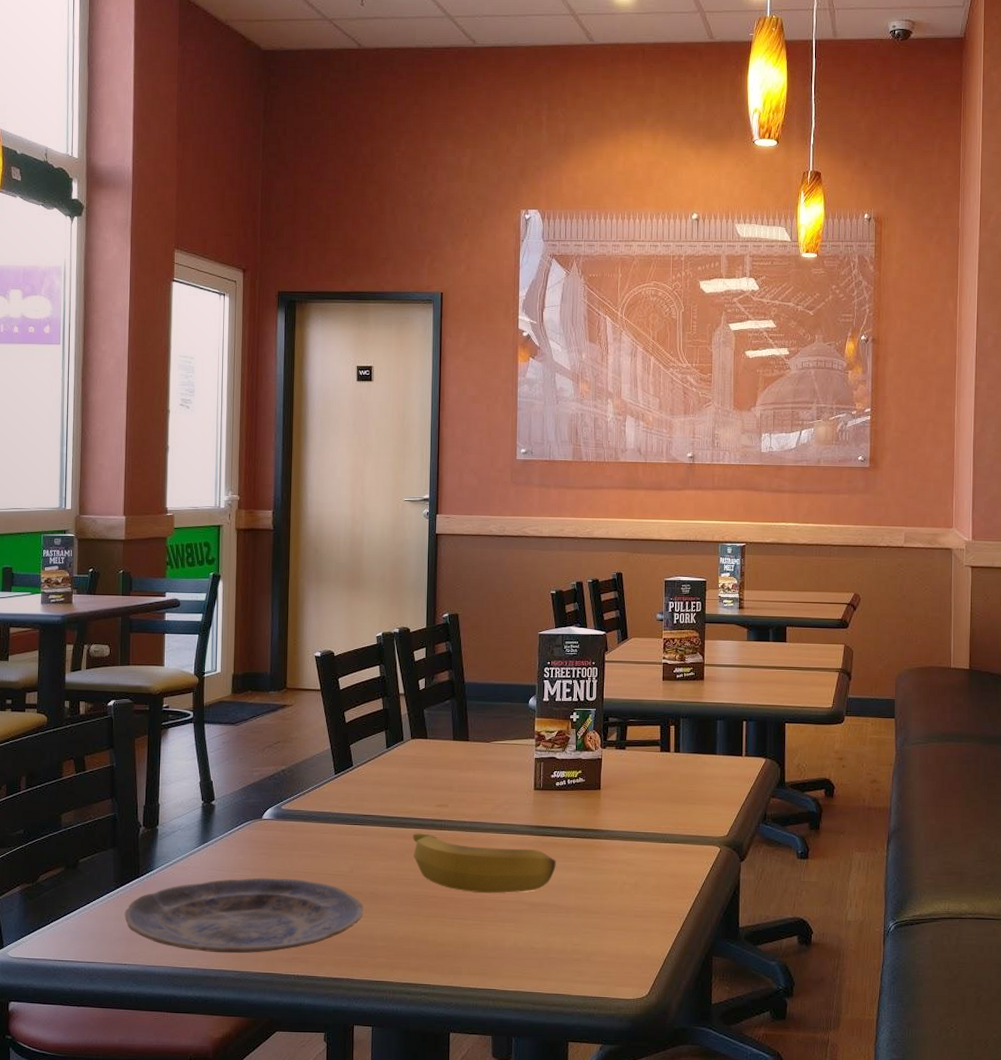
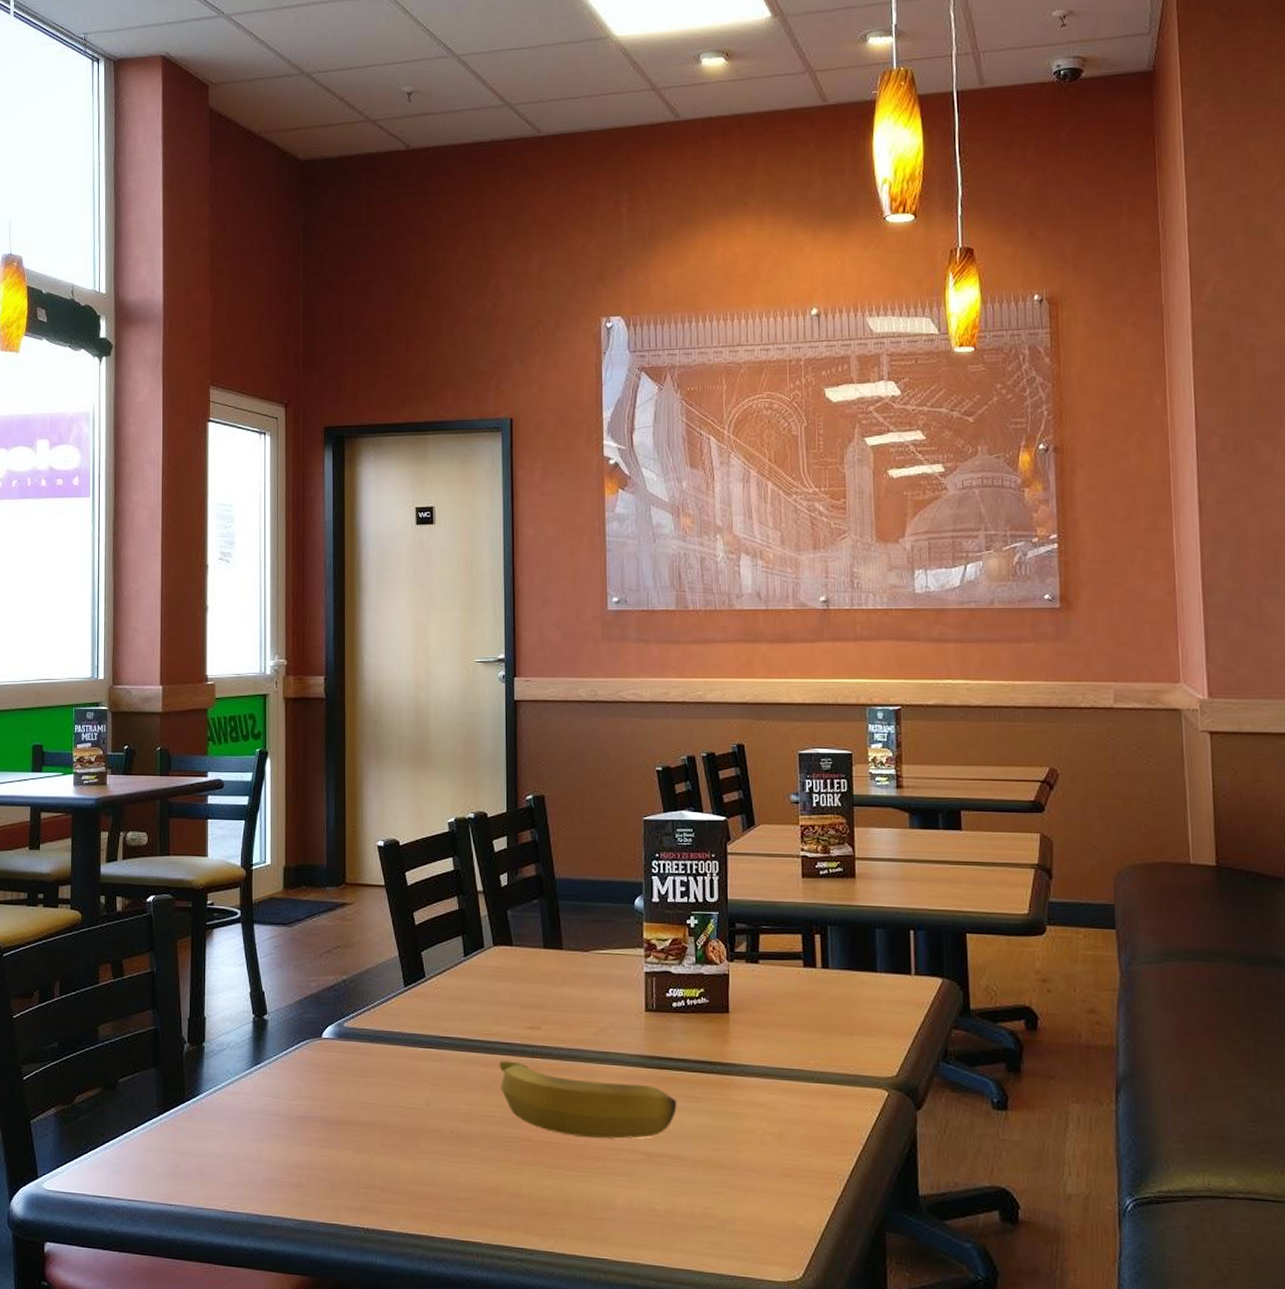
plate: present [124,877,363,954] -> none [169,1108,443,1199]

